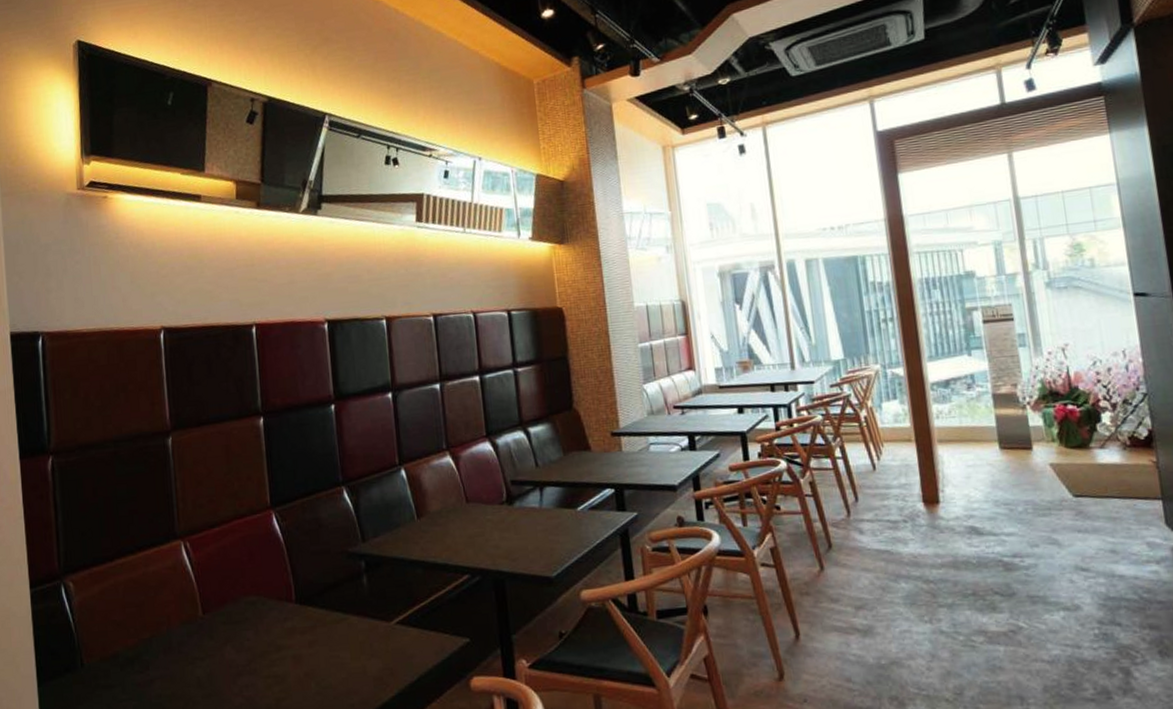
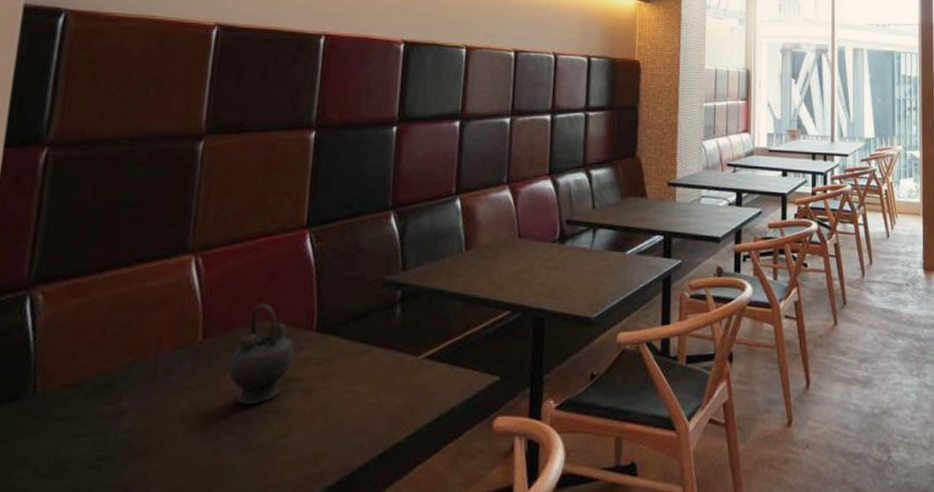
teapot: none [228,580,281,672] -> present [229,304,295,405]

